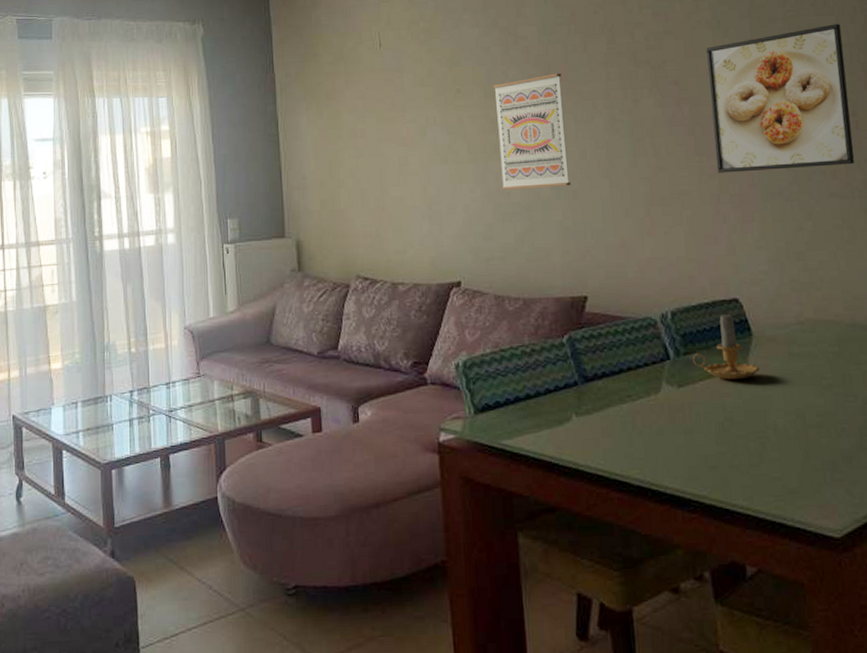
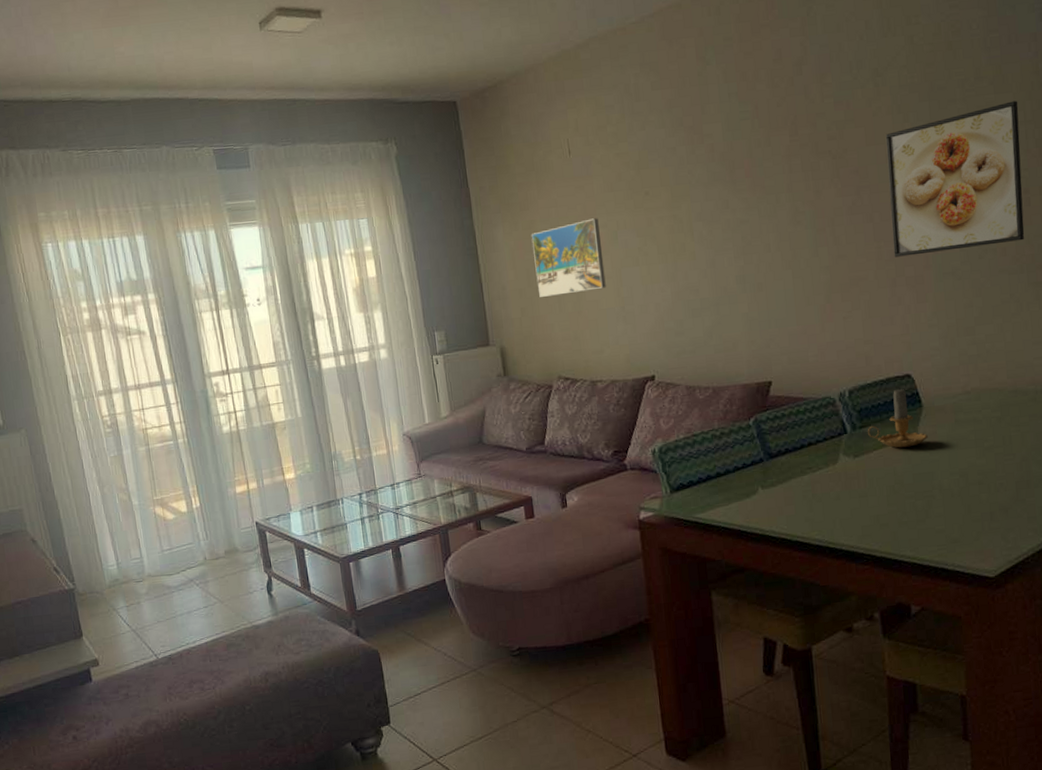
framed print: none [336,112,412,190] -> present [531,218,606,297]
wall art: present [493,73,571,190] -> none [680,169,756,287]

